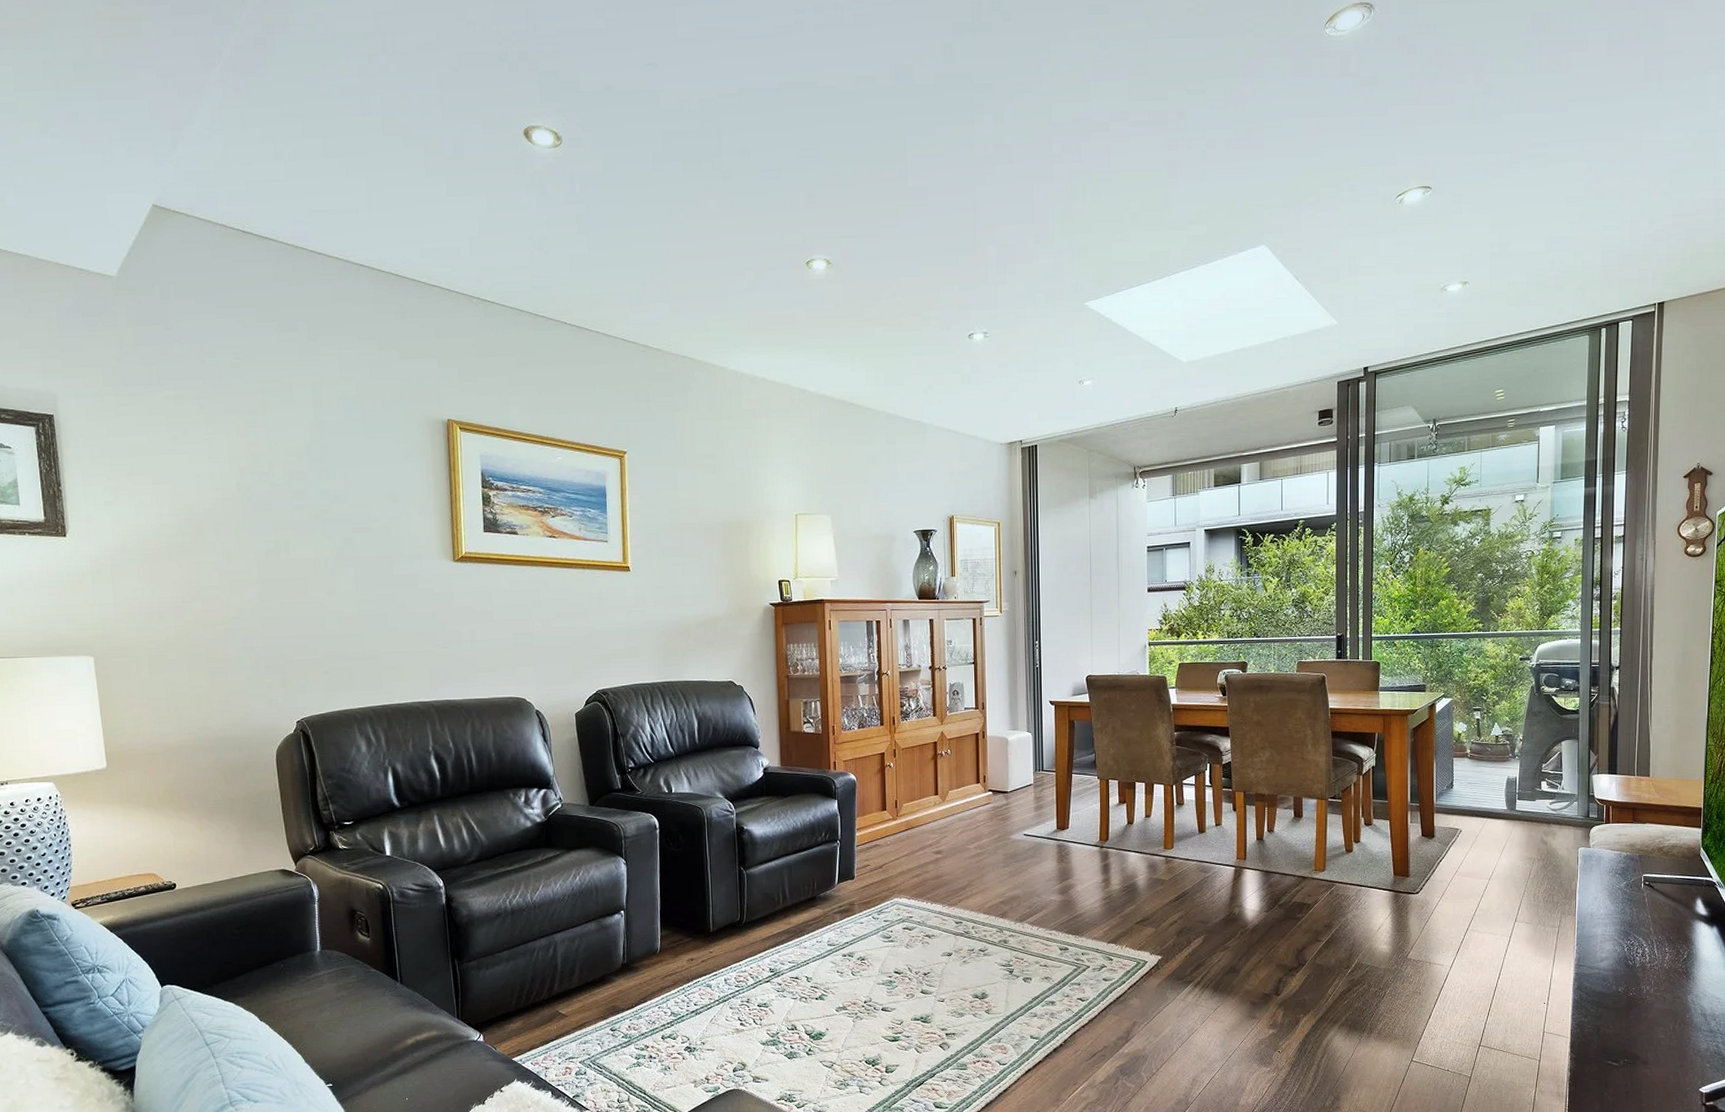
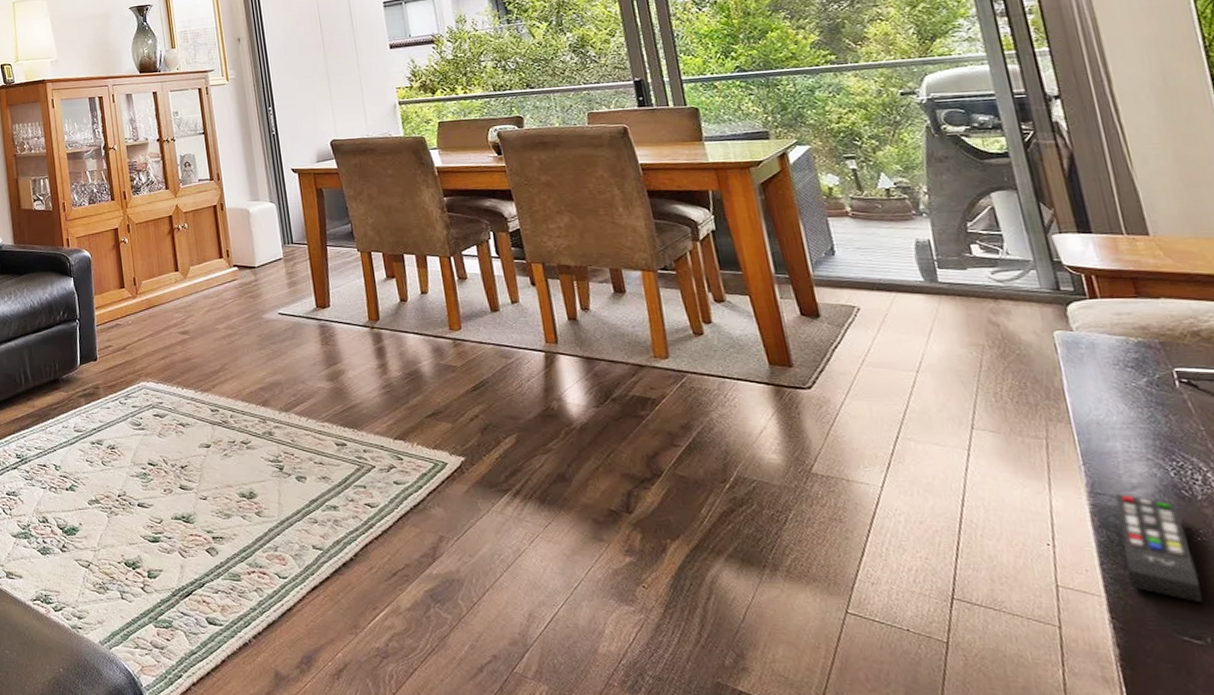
remote control: none [1586,965,1626,1038] -> present [1114,493,1204,604]

